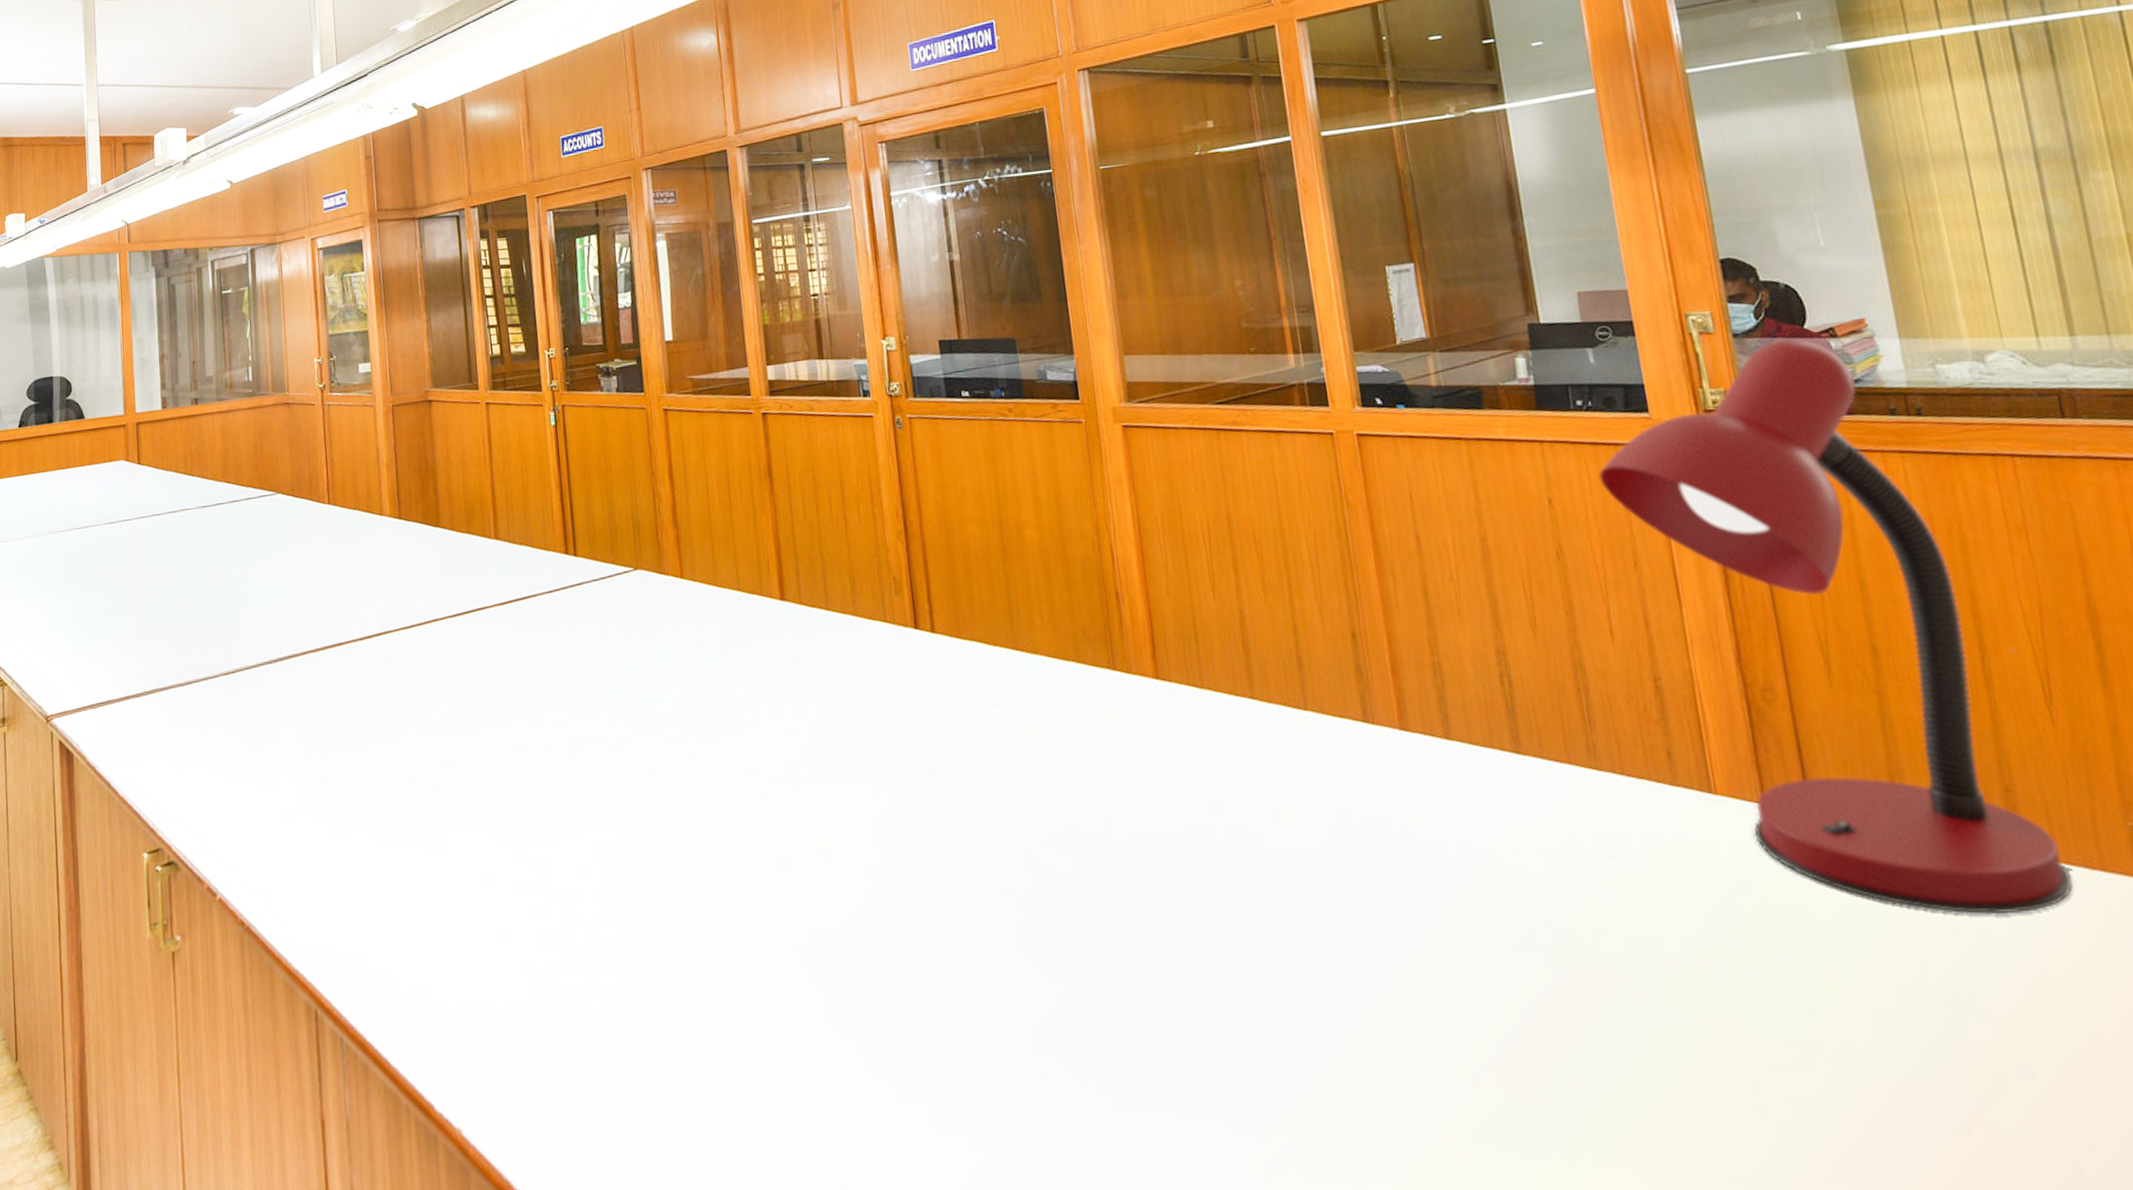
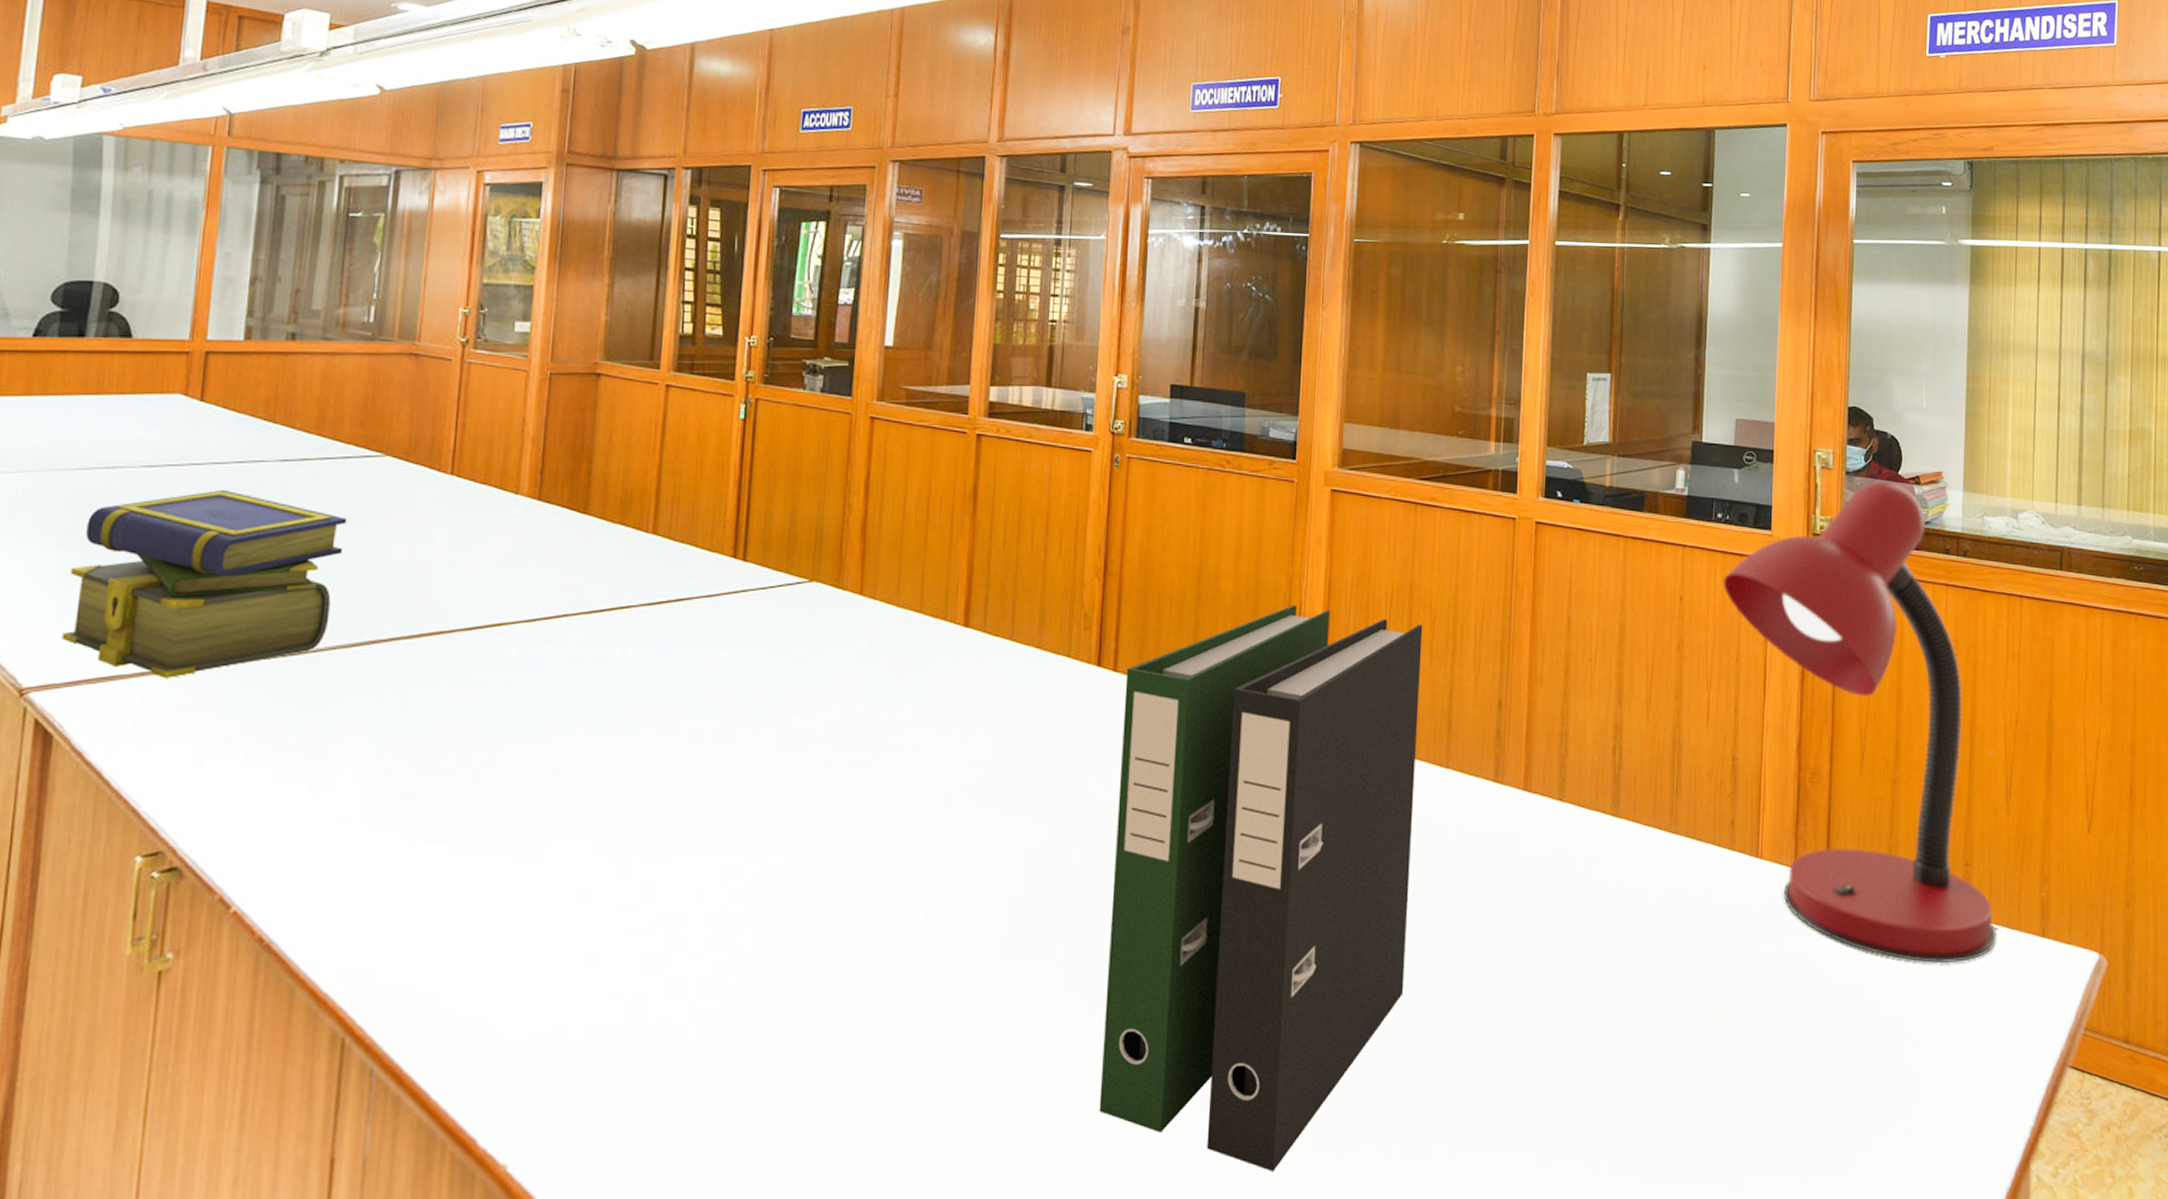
stack of books: none [68,536,257,701] -> present [61,489,347,680]
binder: none [944,548,1303,1155] -> present [1099,604,1423,1171]

